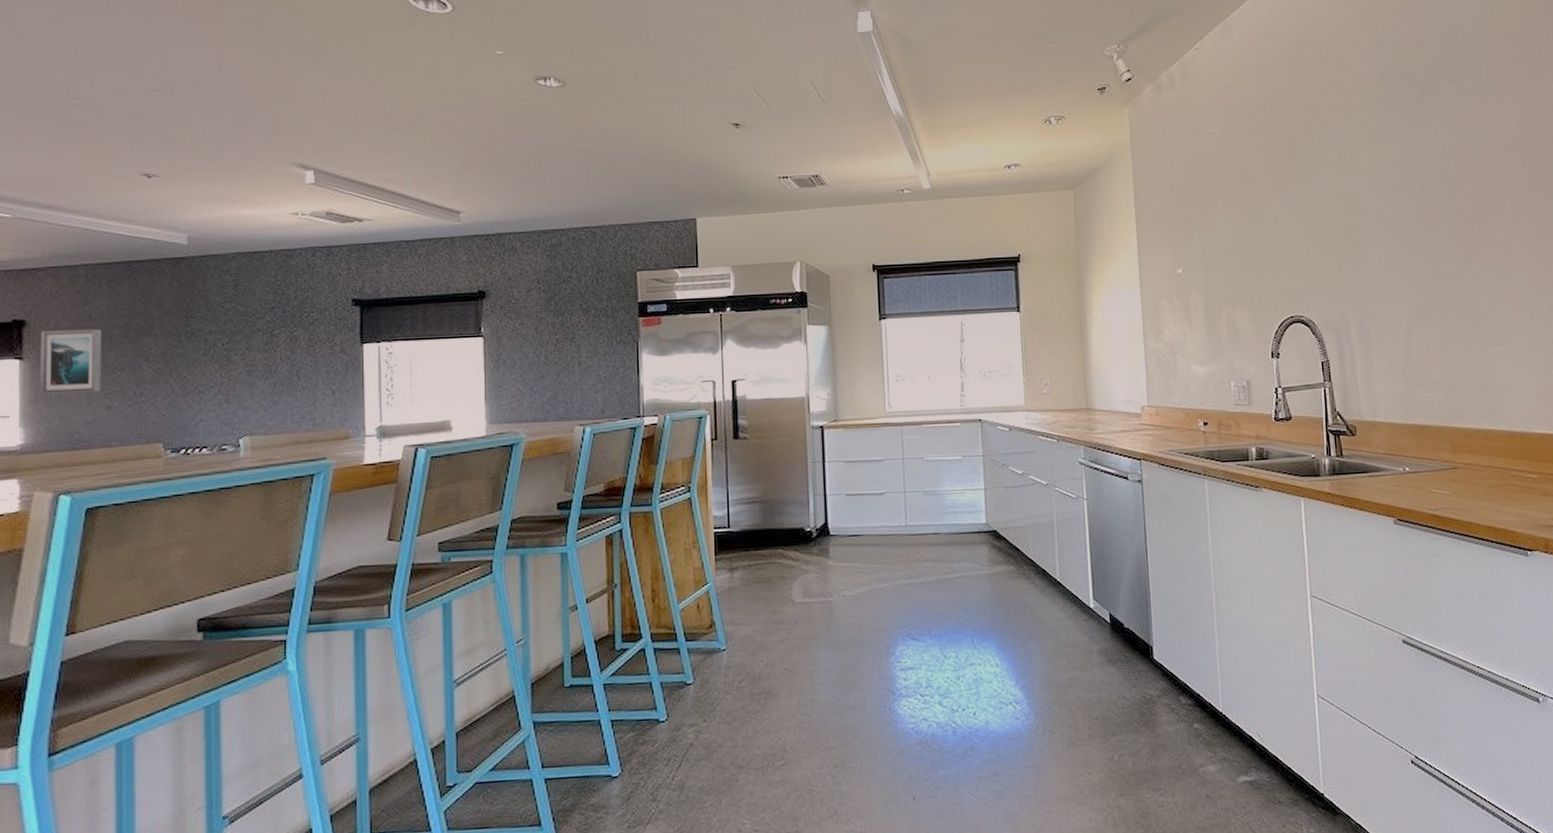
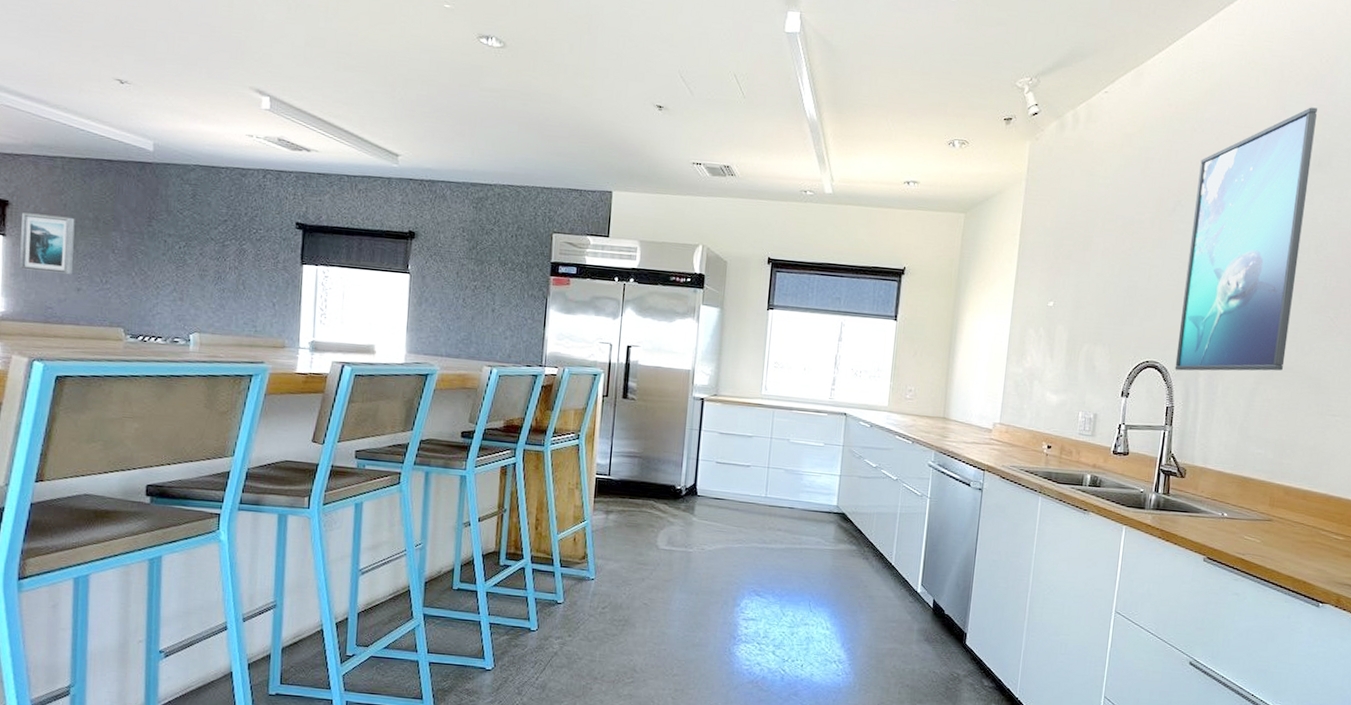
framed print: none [1306,36,1435,322] -> present [1174,107,1317,371]

